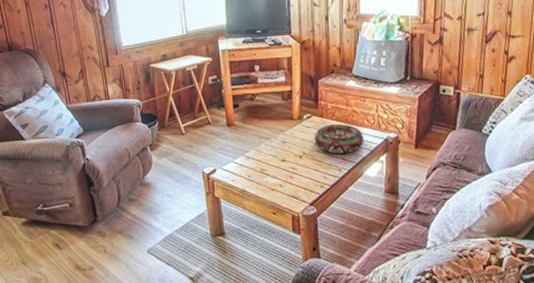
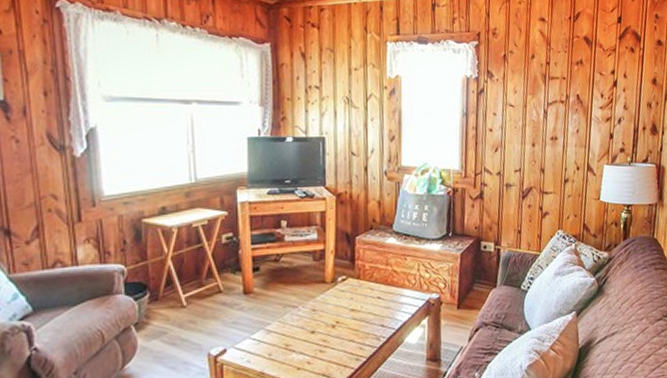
decorative bowl: present [314,124,364,153] -> none [349,286,405,320]

